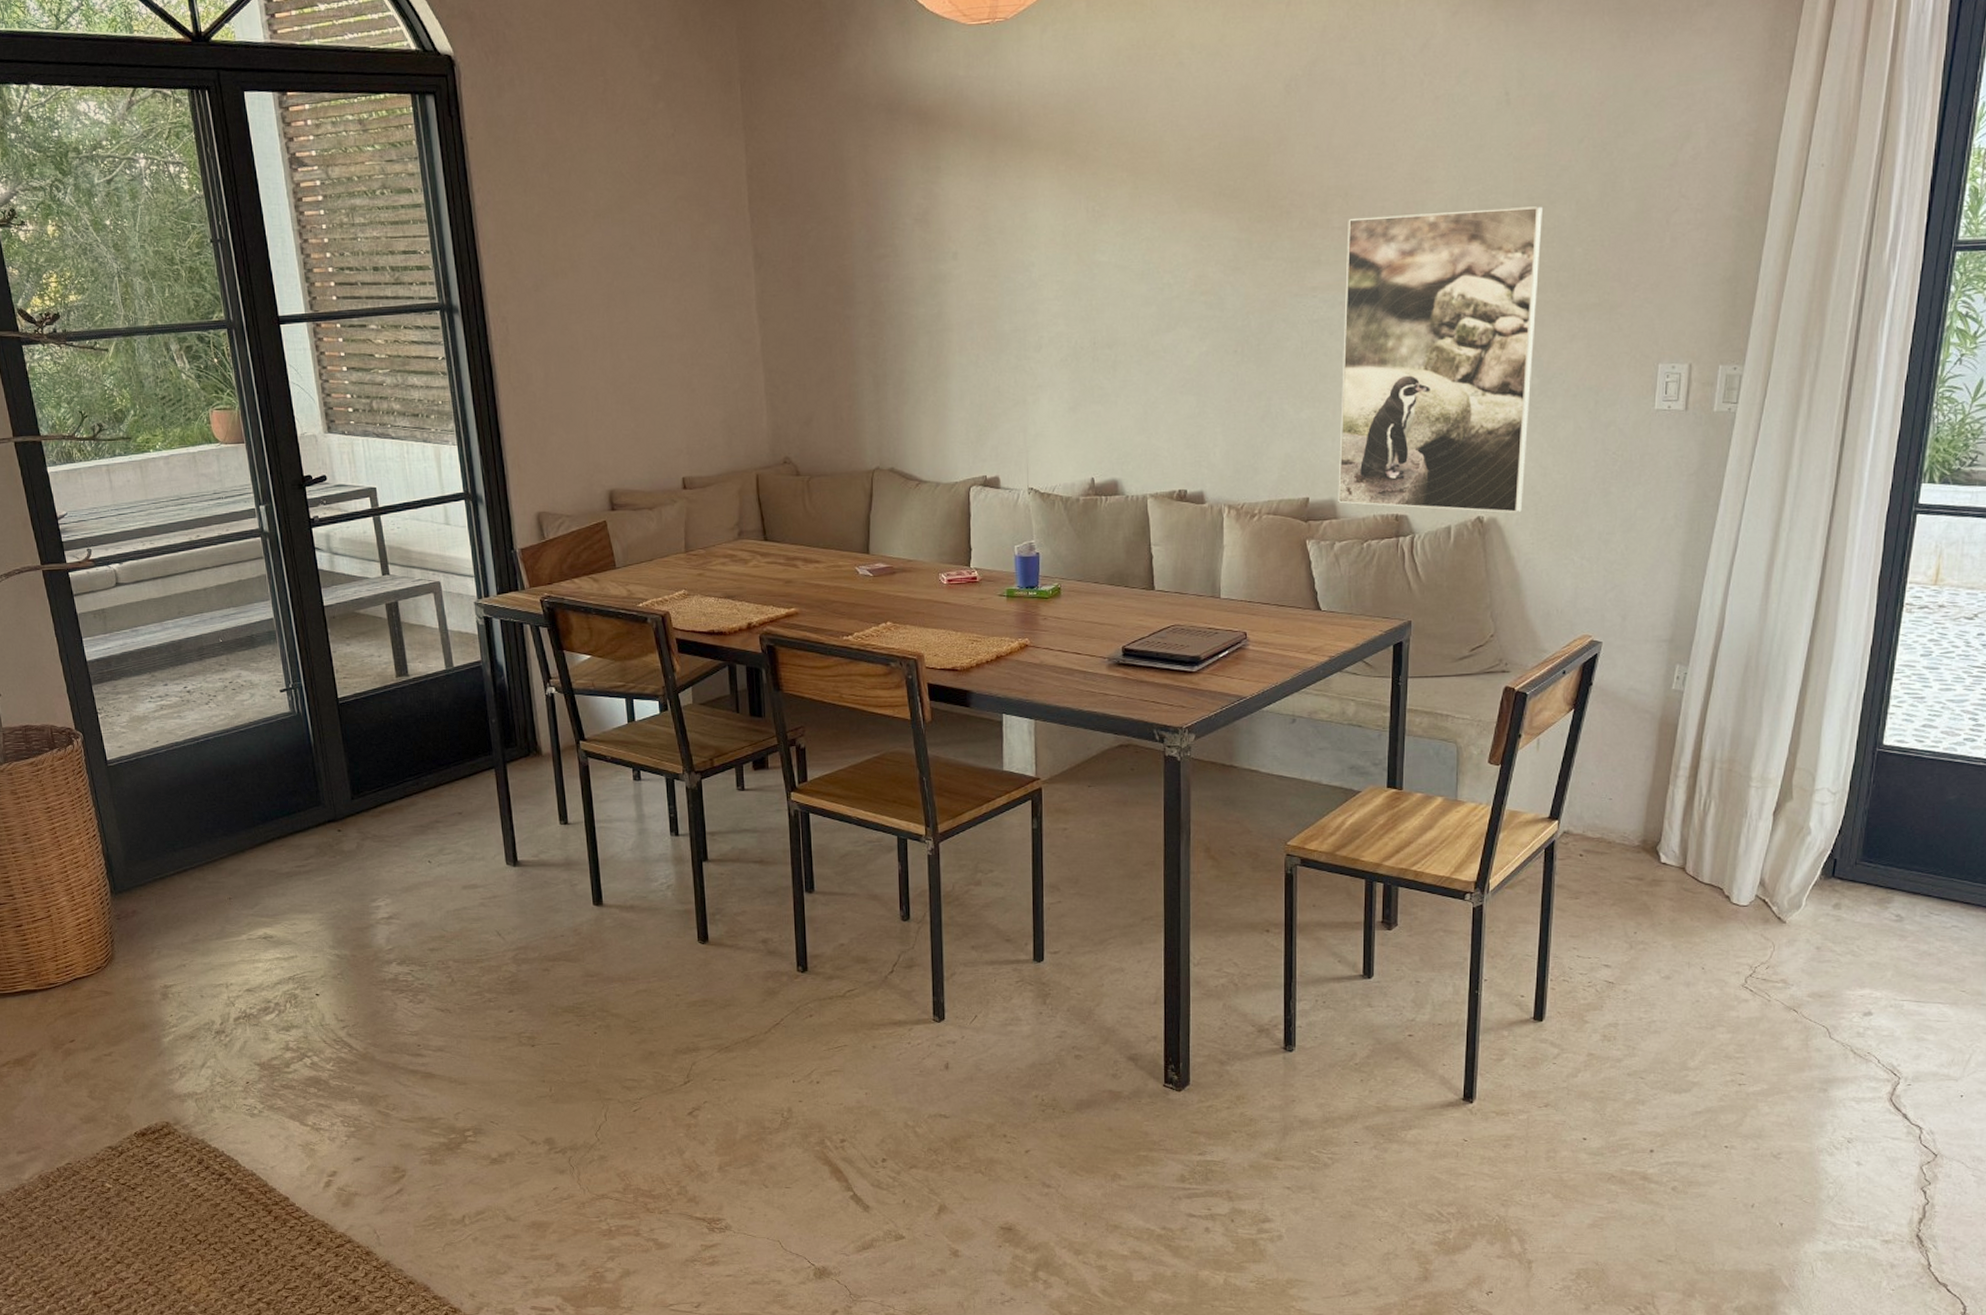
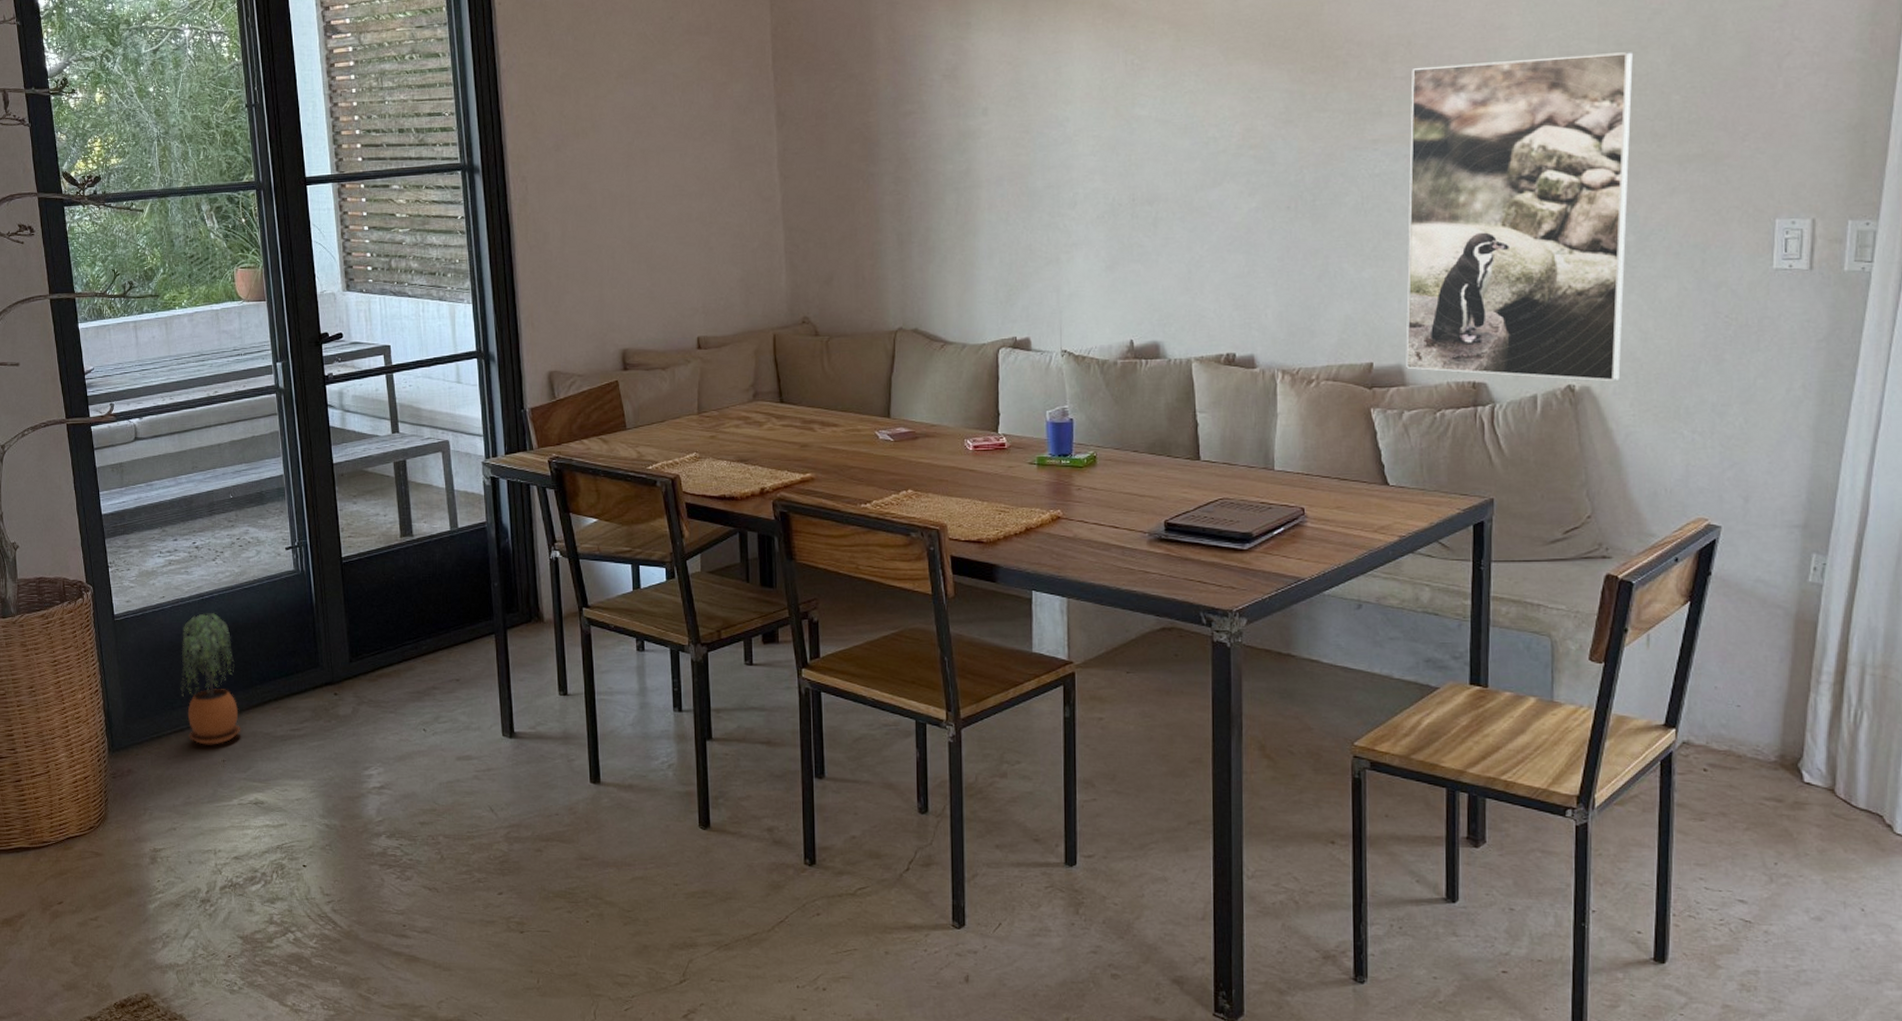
potted plant: none [179,756,246,884] -> present [180,613,241,745]

